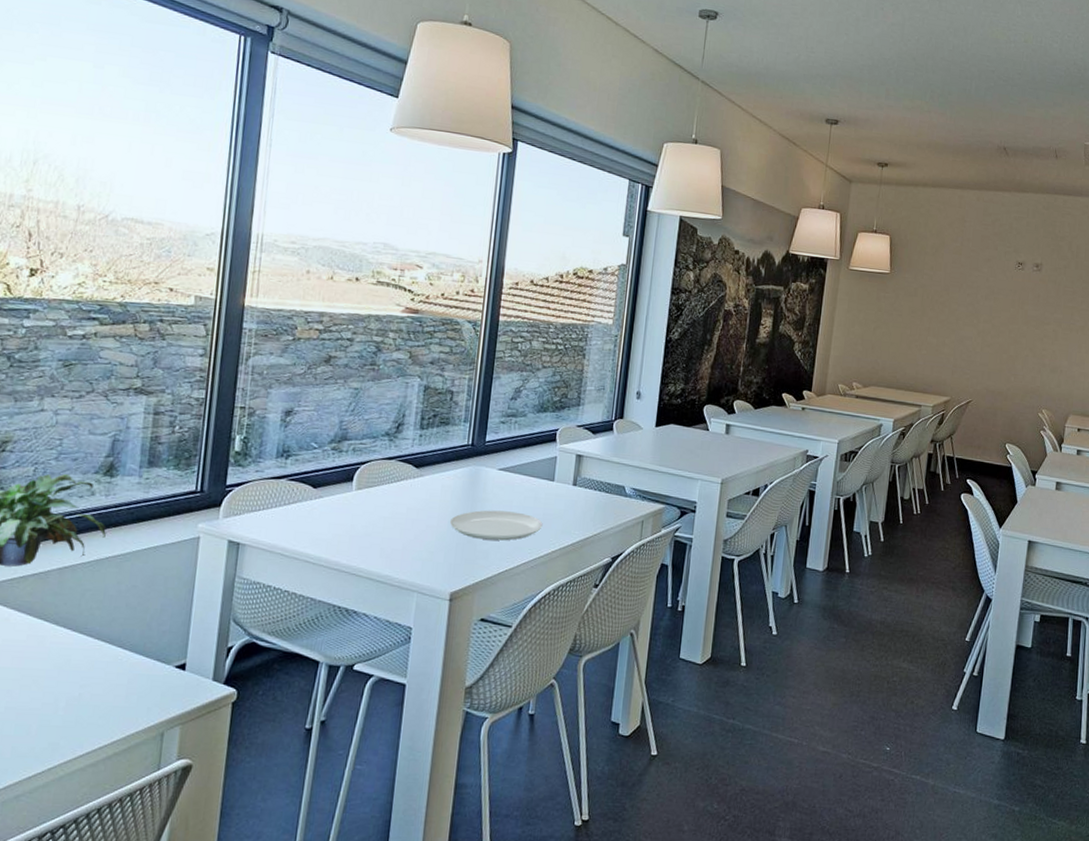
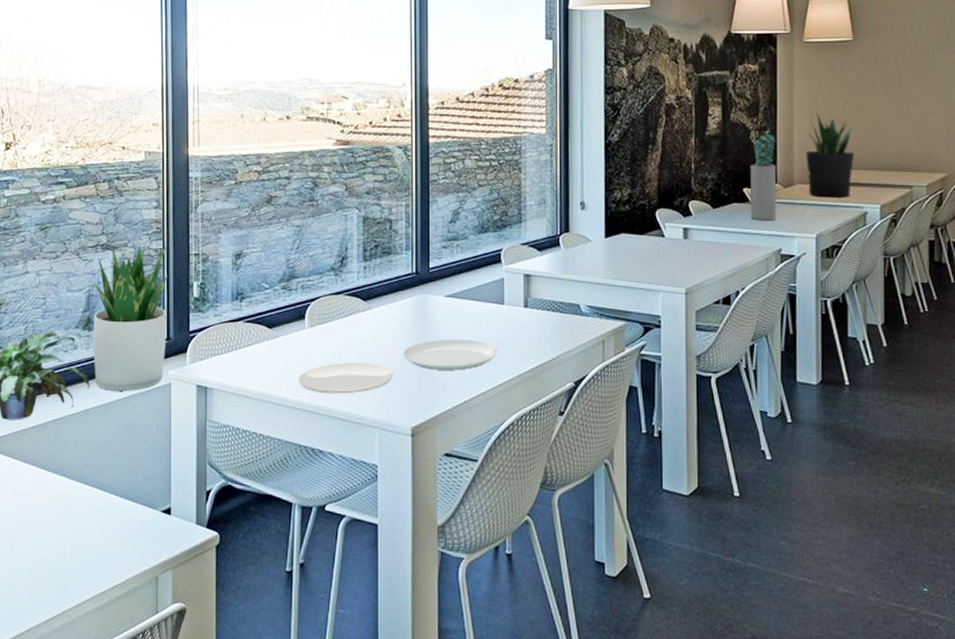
planter: none [112,391,212,543] -> present [93,243,168,392]
plate: none [339,526,439,558] -> present [298,362,394,394]
vase: none [785,341,815,425] -> present [749,128,777,221]
planter: none [836,334,881,410] -> present [805,114,855,198]

